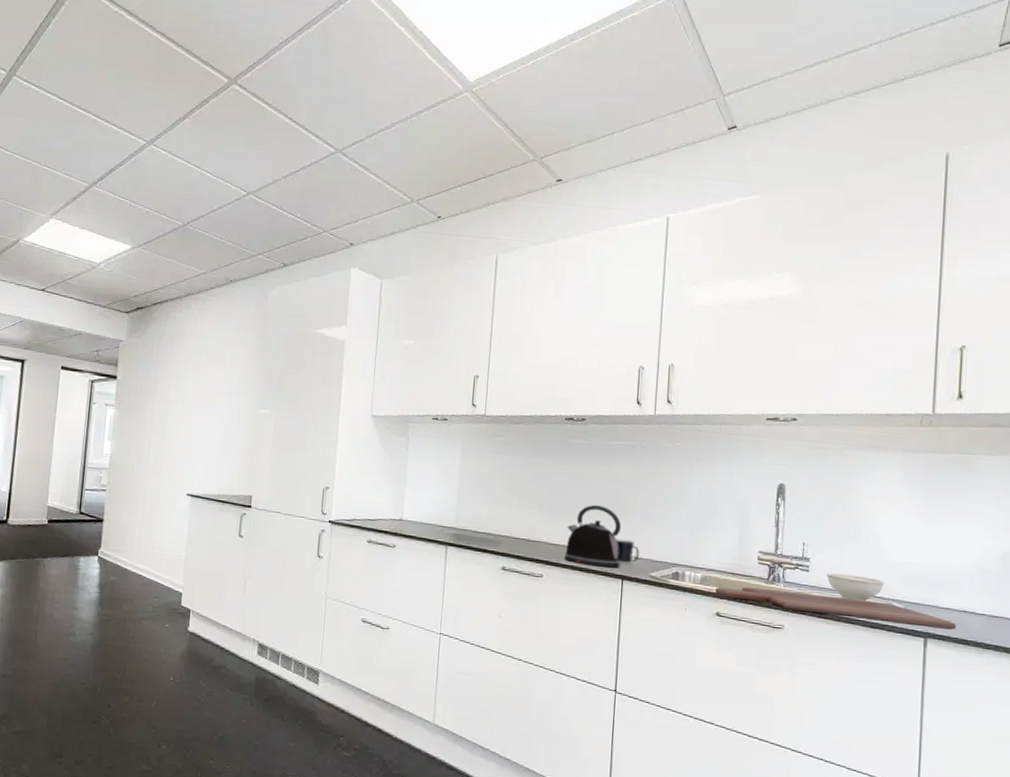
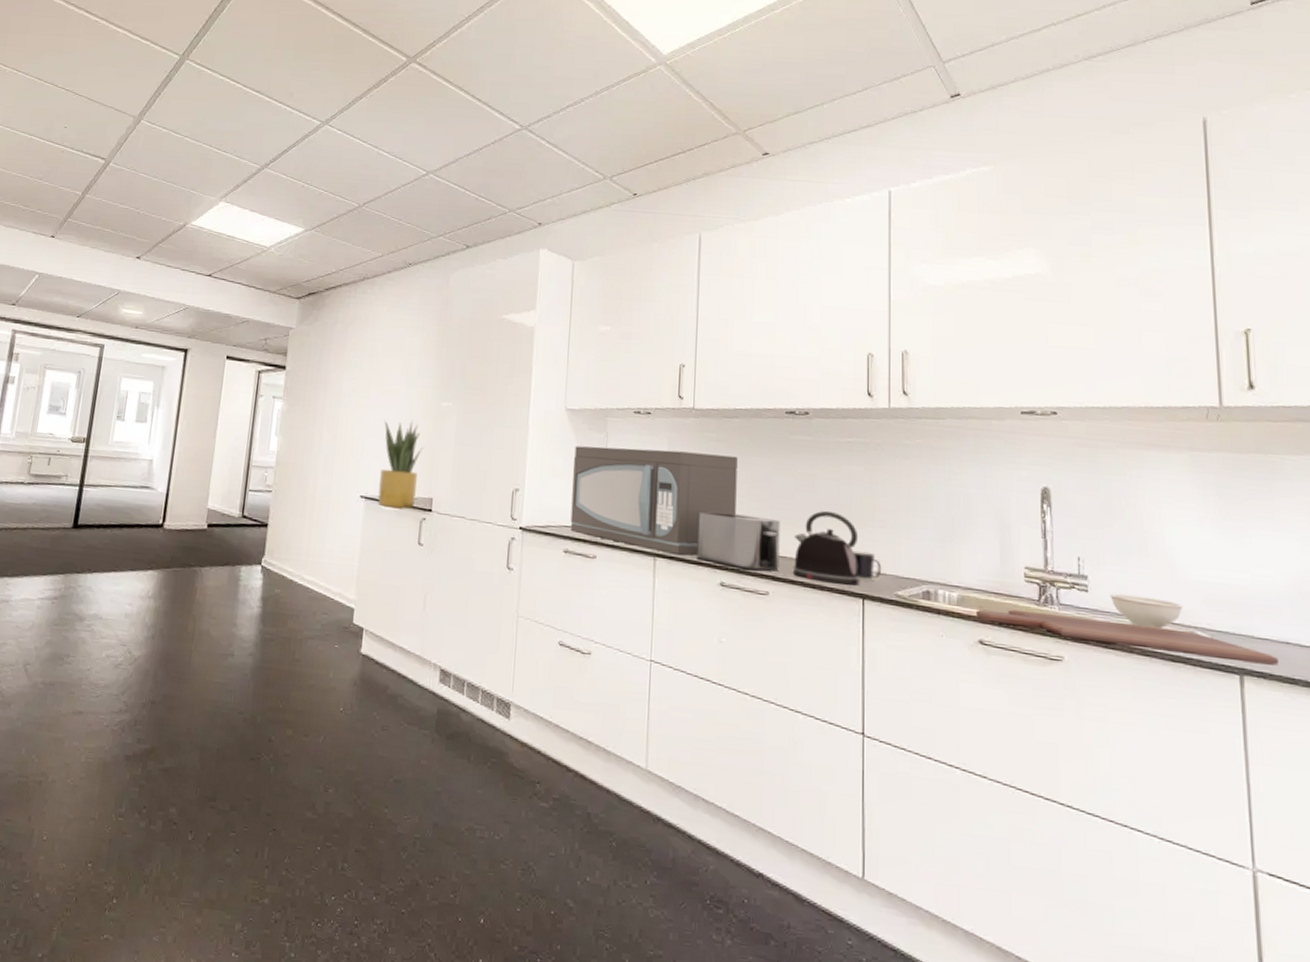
planter: none [202,425,244,505] -> present [378,419,424,509]
microwave: none [374,448,522,544] -> present [570,446,738,556]
toaster: none [482,505,556,557] -> present [695,511,780,572]

